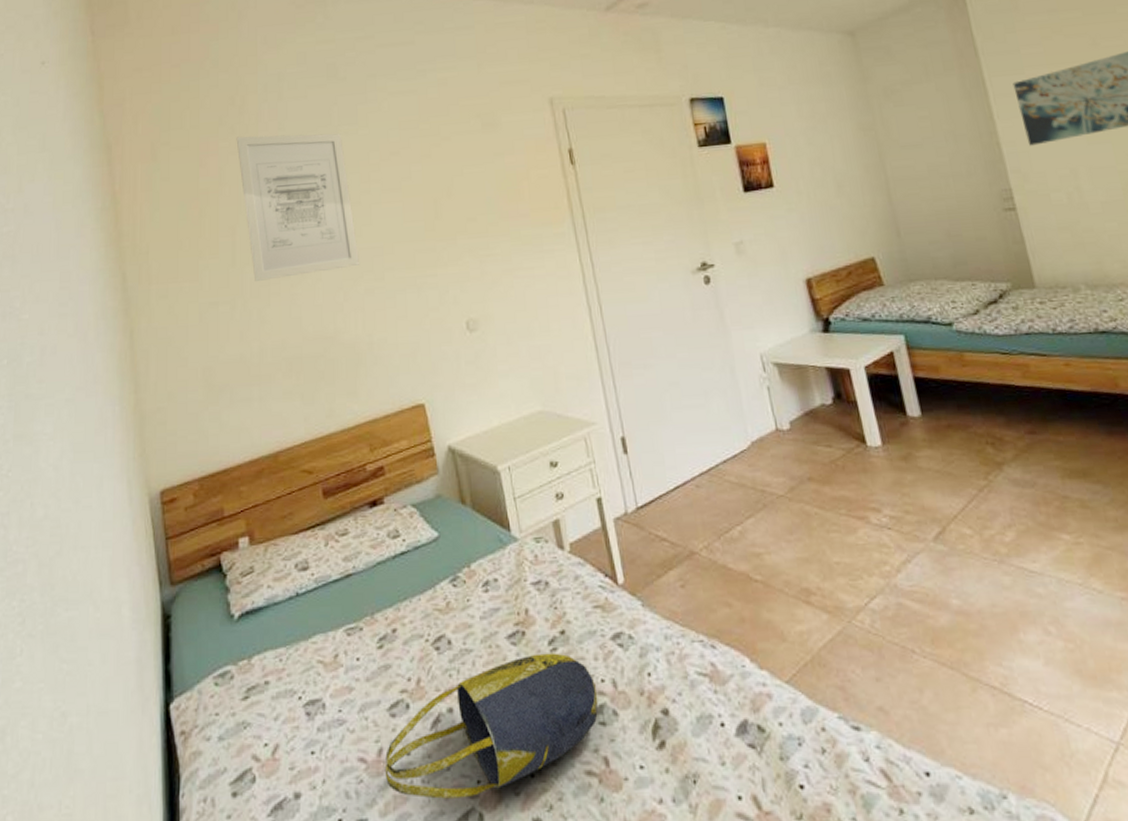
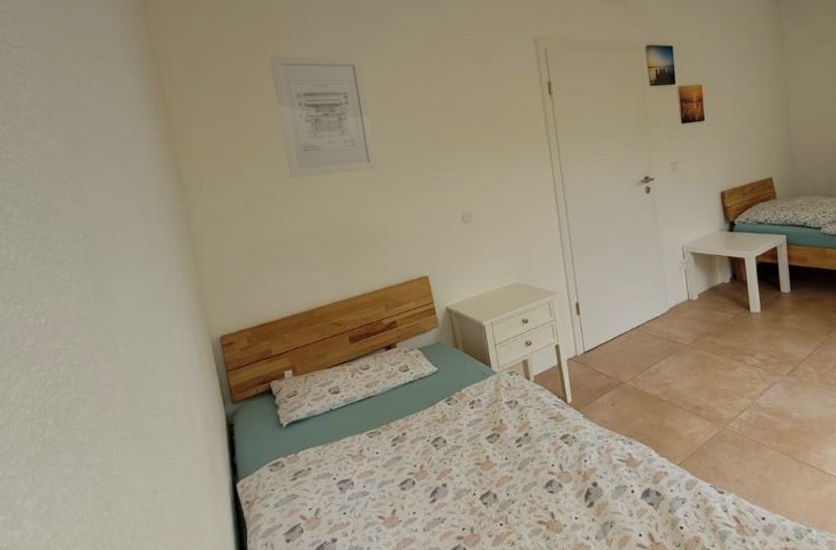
tote bag: present [385,653,599,799] -> none [397,448,549,540]

